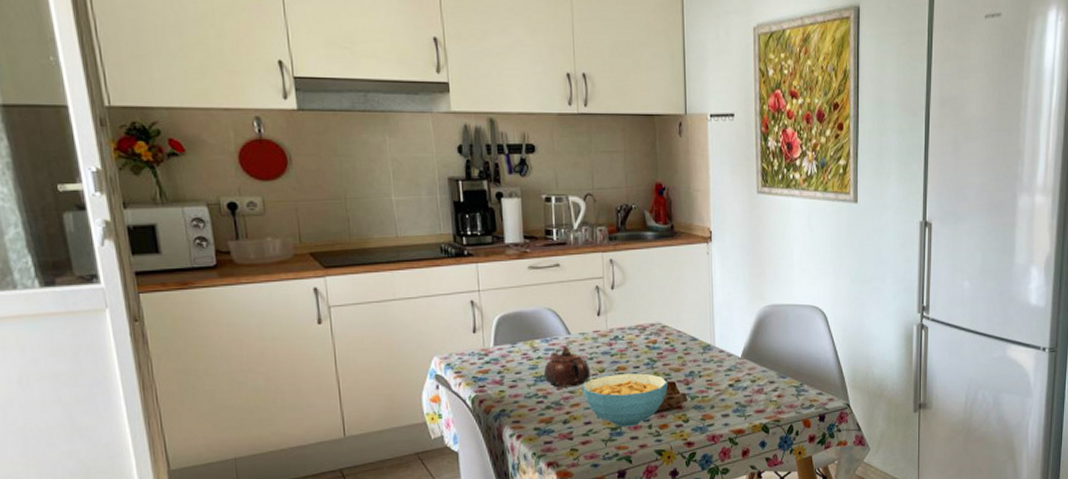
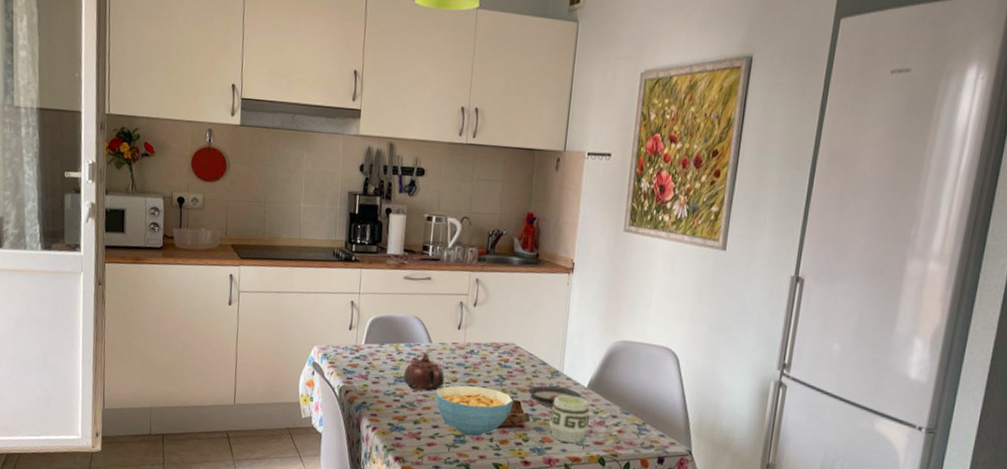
saucer: none [682,361,736,384] -> present [528,385,581,408]
cup: none [708,368,748,416] -> present [549,395,590,443]

